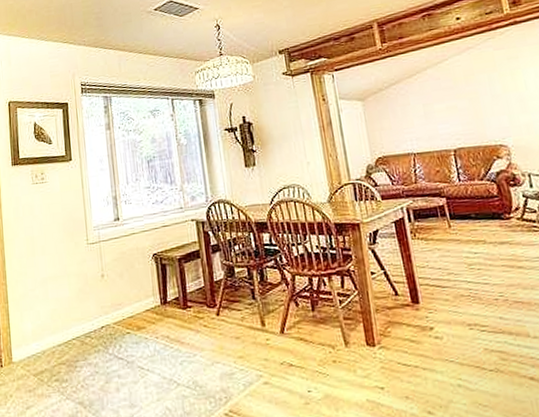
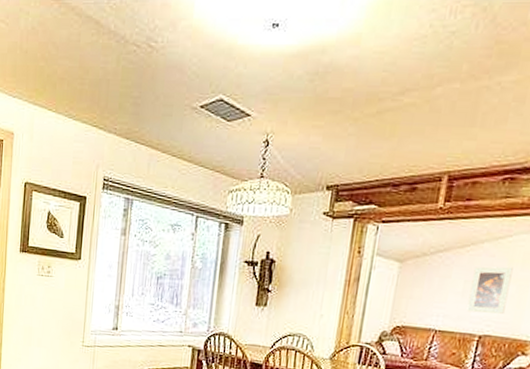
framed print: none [427,84,467,131] -> present [466,266,513,314]

